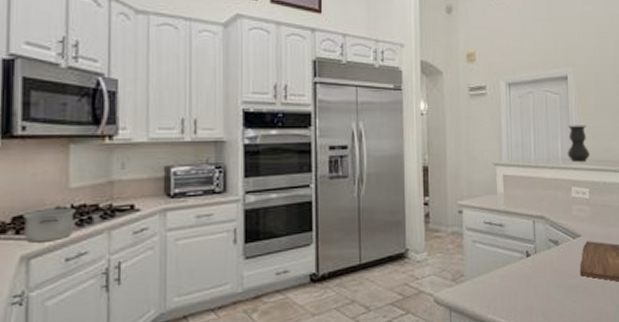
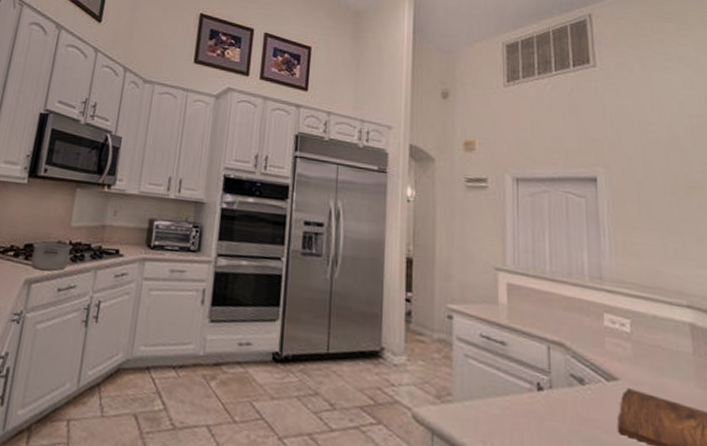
vase: present [567,125,590,163] -> none [596,236,631,286]

